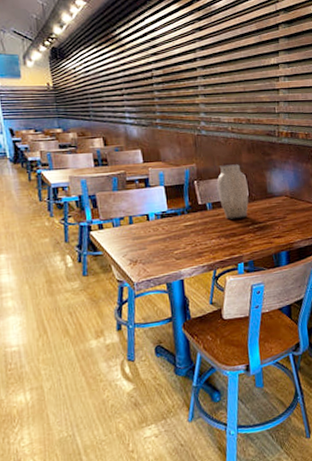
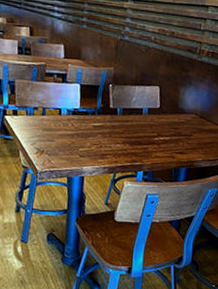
vase: present [217,164,249,219] -> none [130,73,161,129]

